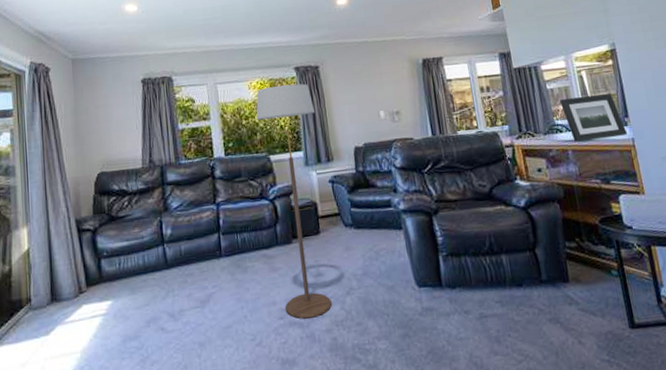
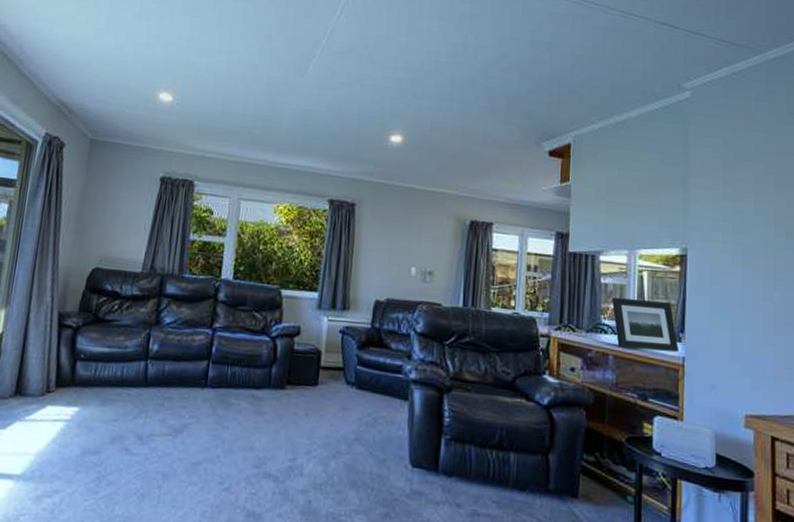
floor lamp: present [256,77,332,319] -> none [263,207,341,475]

